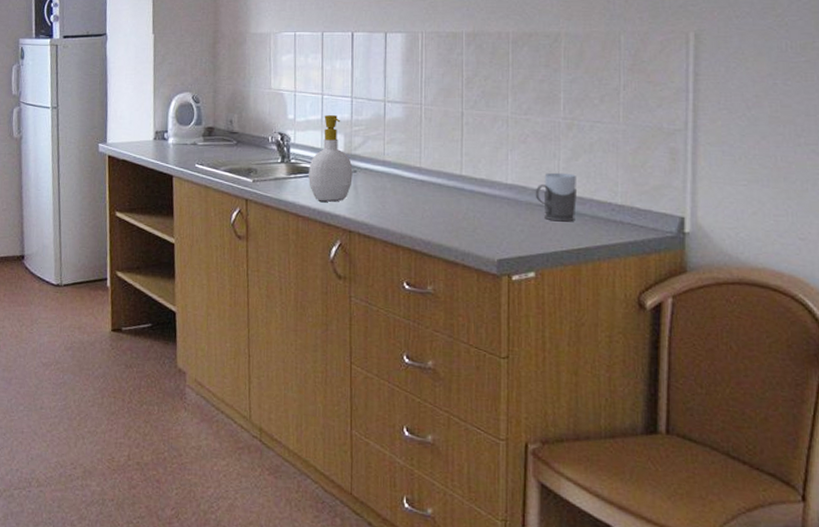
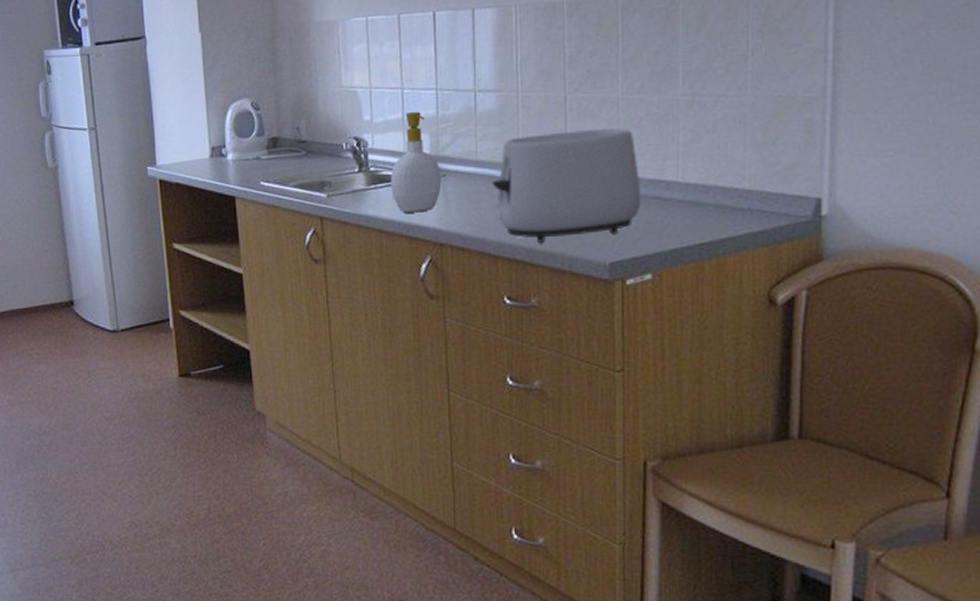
toaster: none [396,142,527,237] -> present [491,128,641,243]
mug: present [535,172,577,222] -> none [650,158,698,215]

